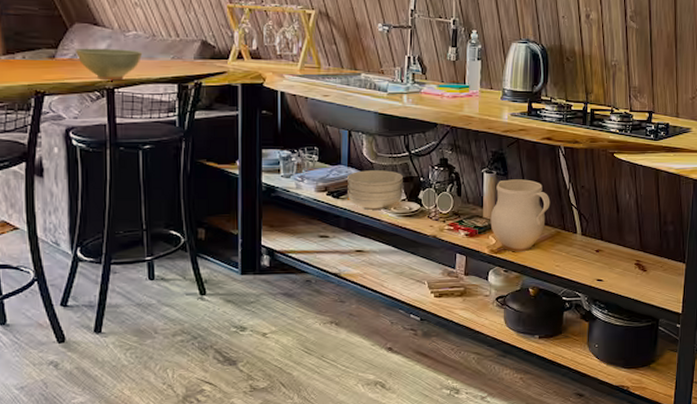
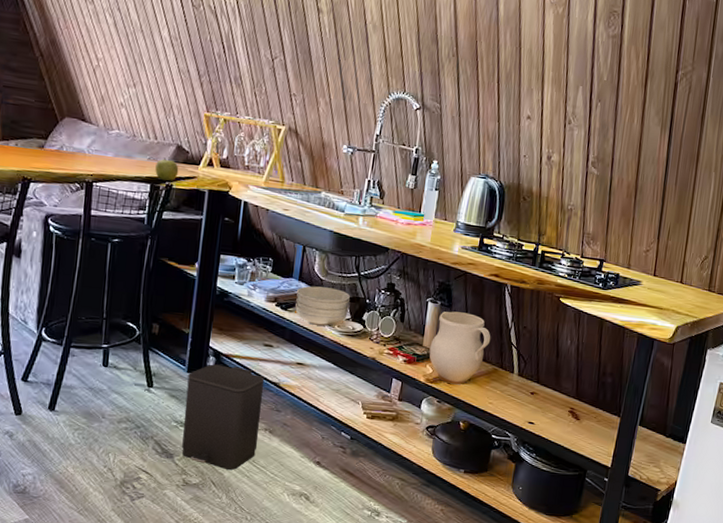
bowl: present [74,48,143,81] -> none [62,141,123,175]
fruit: none [181,55,207,80] -> present [155,157,179,181]
pedal bin: none [243,262,324,369] -> present [182,364,265,470]

